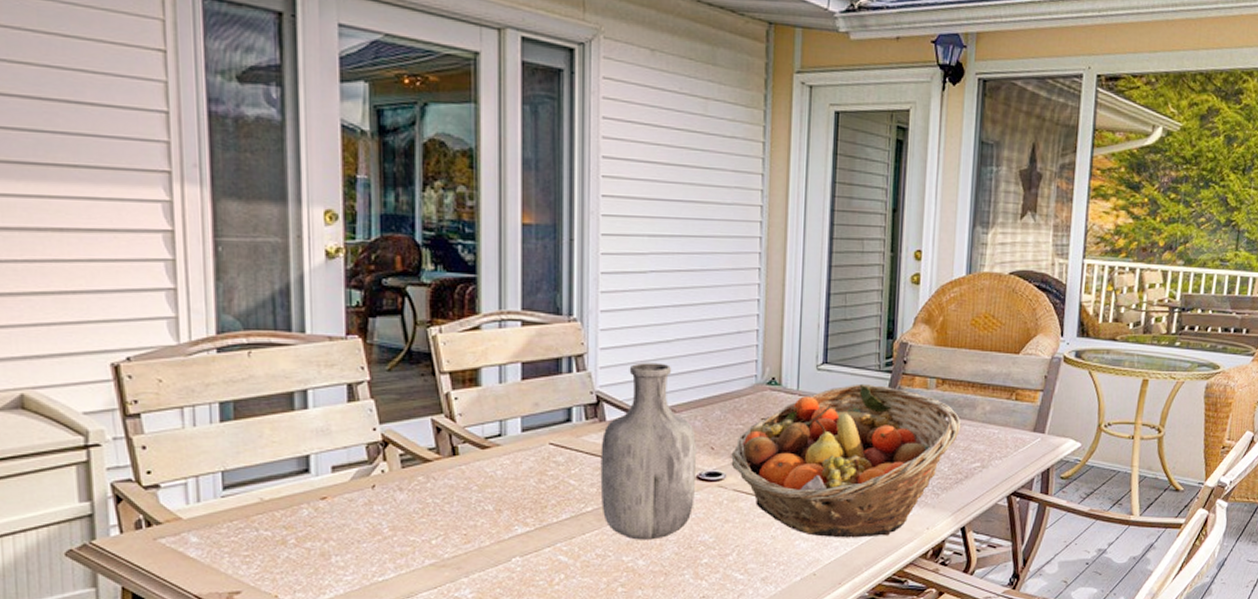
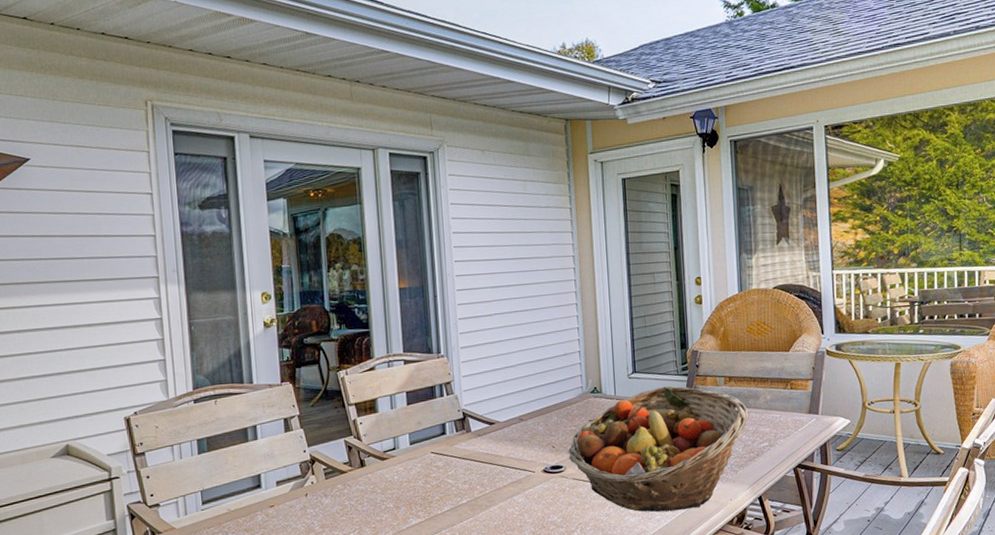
vase: present [600,362,697,540] -> none [469,383,544,524]

